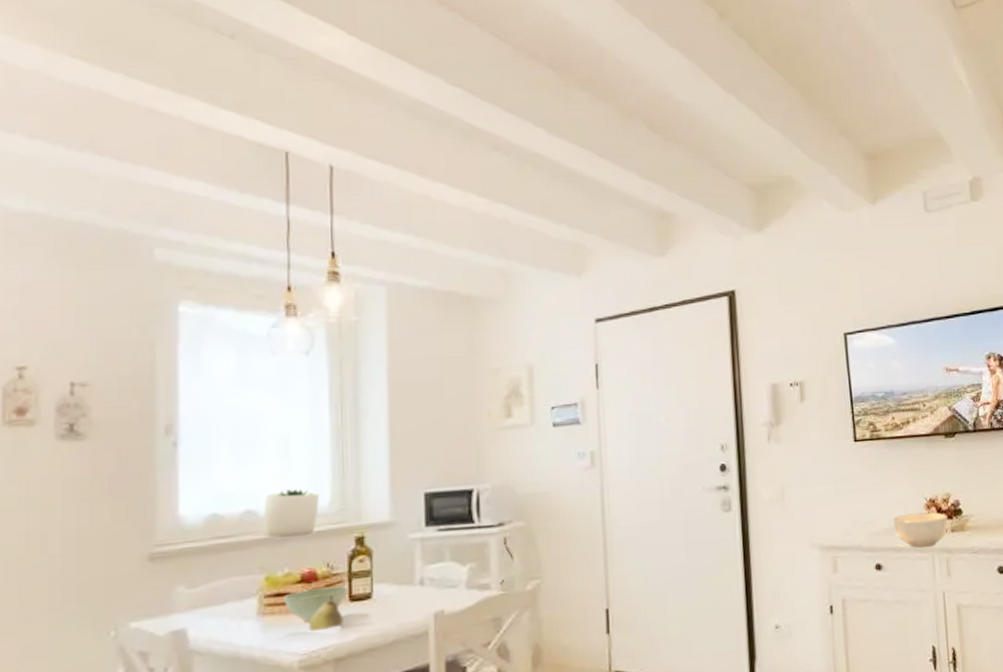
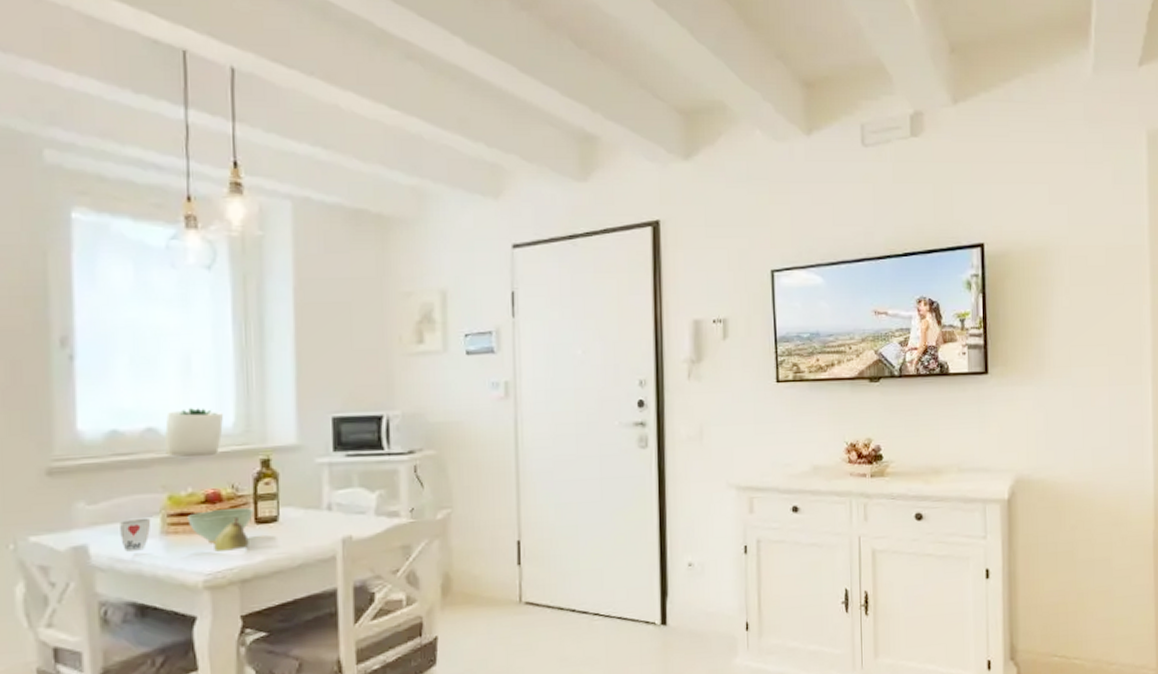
cup: none [218,599,249,636] -> present [120,518,151,553]
bowl: present [893,512,948,549] -> none [812,456,868,493]

